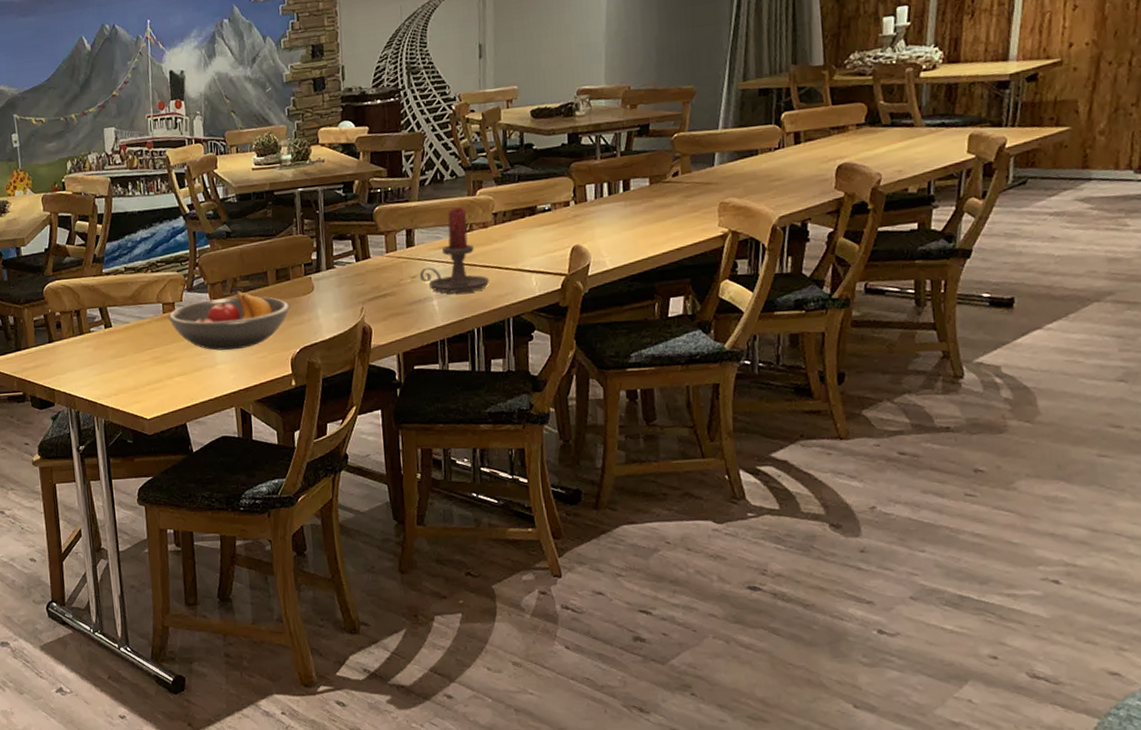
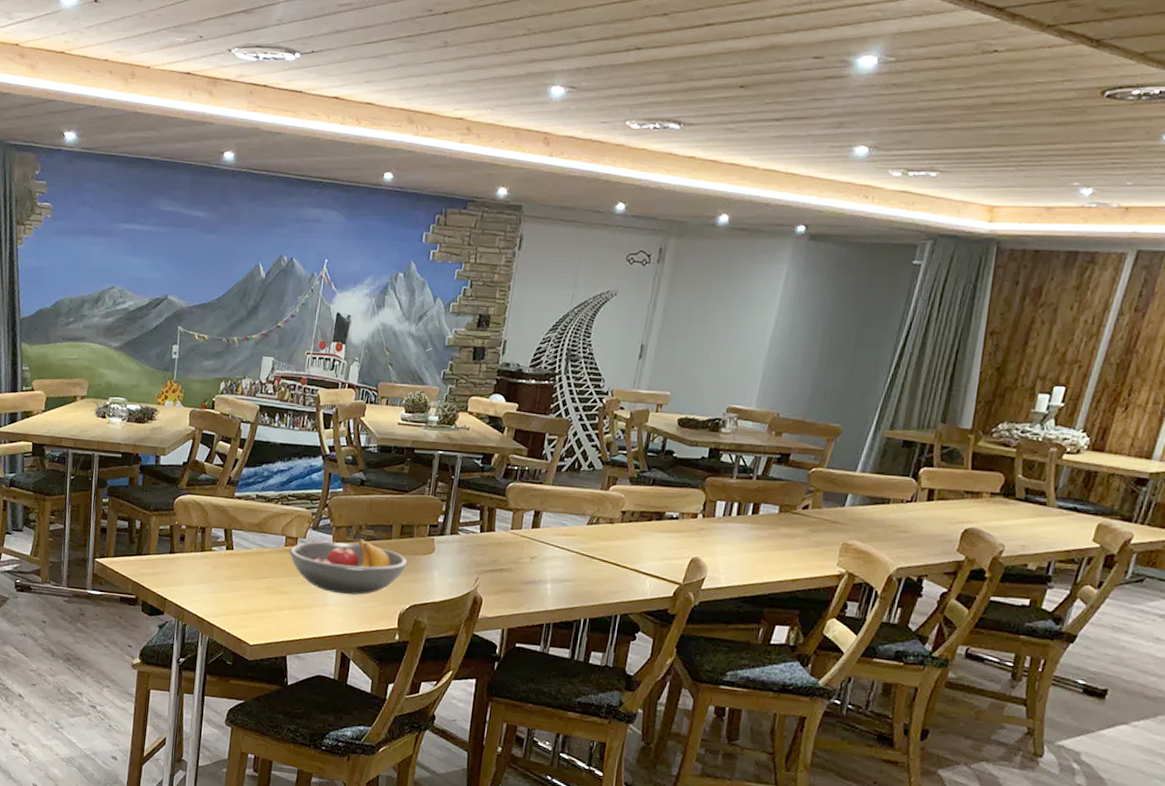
candle holder: present [419,207,490,293] -> none [538,498,606,583]

